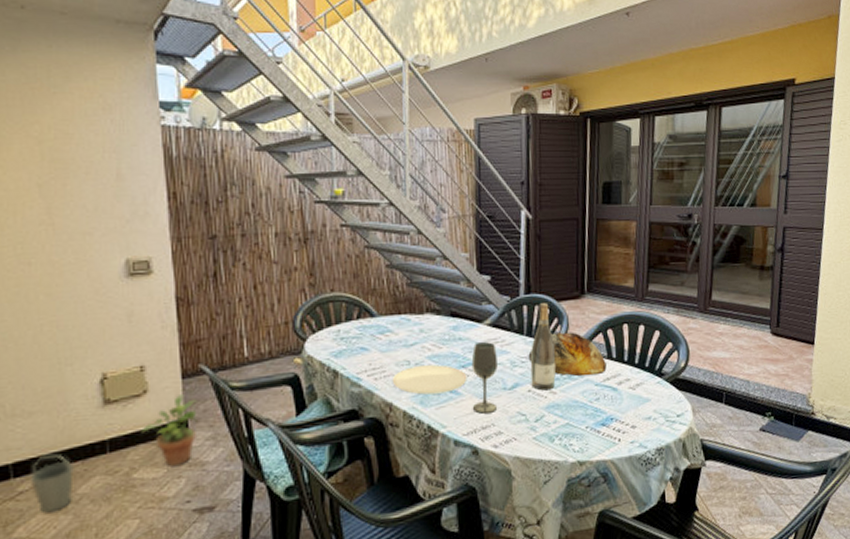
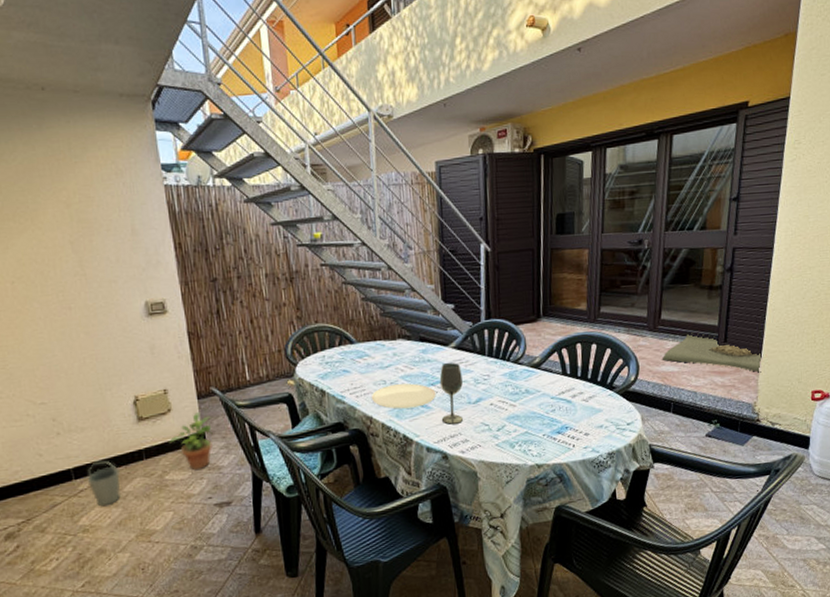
bread: present [528,332,607,376] -> none [490,352,562,391]
wine bottle: present [530,303,557,391] -> none [491,327,516,404]
doormat: none [714,316,815,361] -> present [663,333,761,373]

